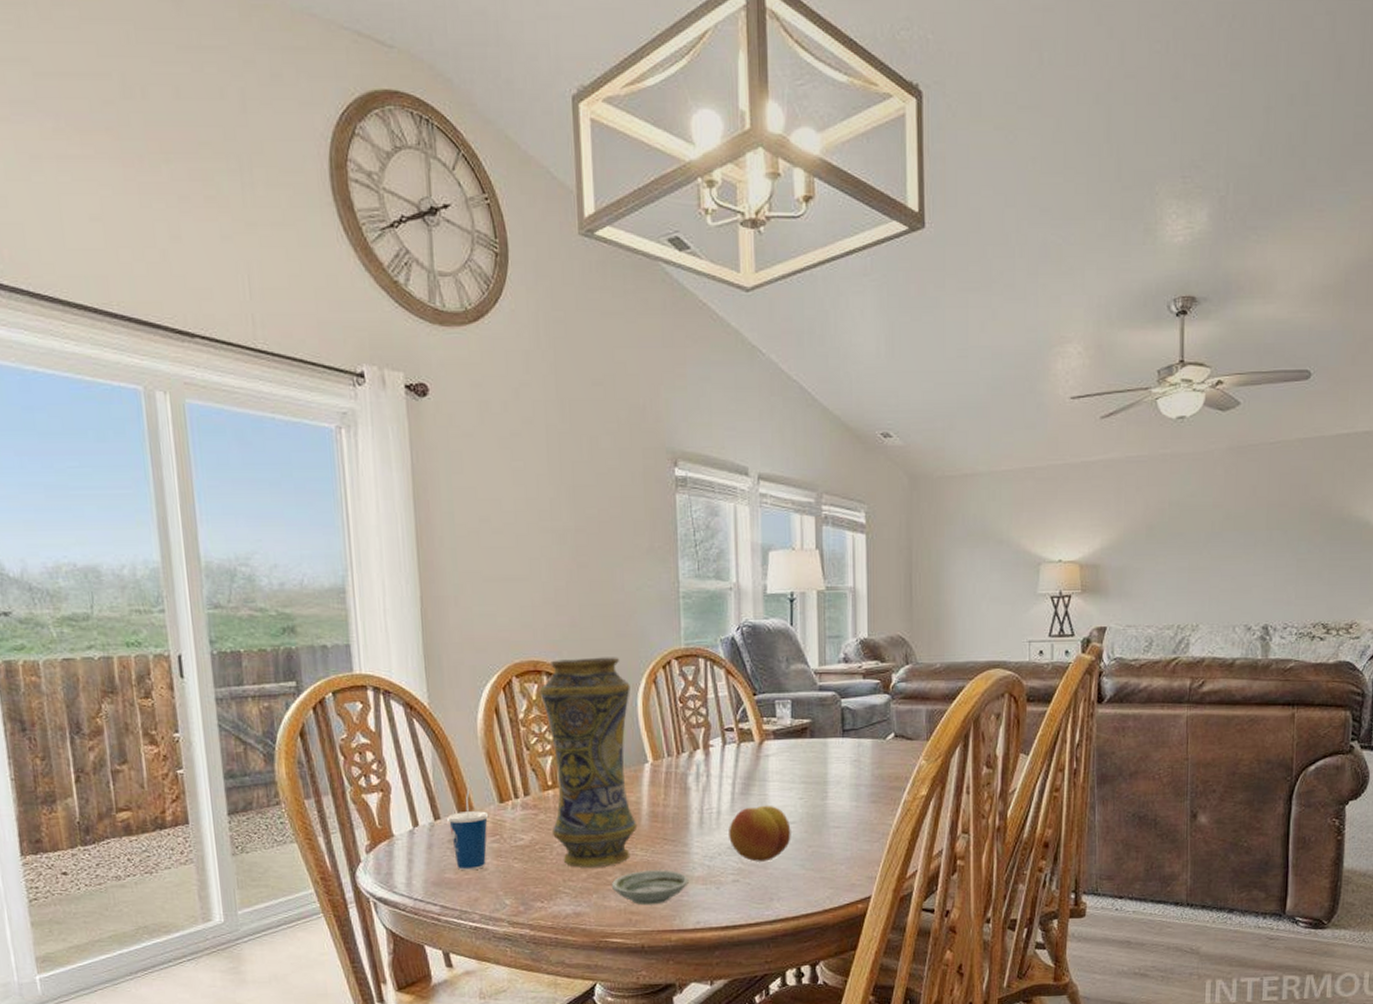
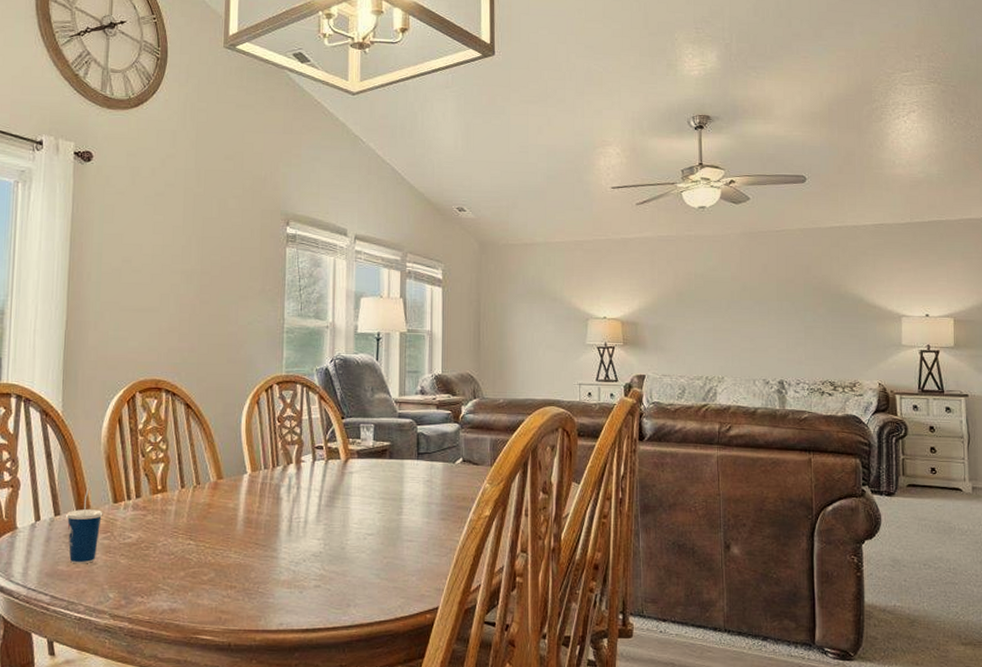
vase: present [539,657,638,868] -> none [157,379,236,567]
saucer: present [611,870,689,906] -> none [205,572,275,605]
fruit: present [729,805,791,862] -> none [313,517,369,570]

